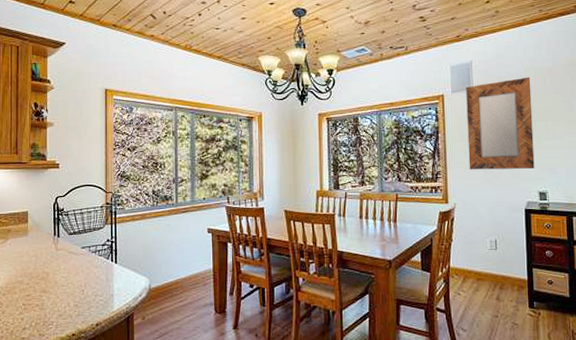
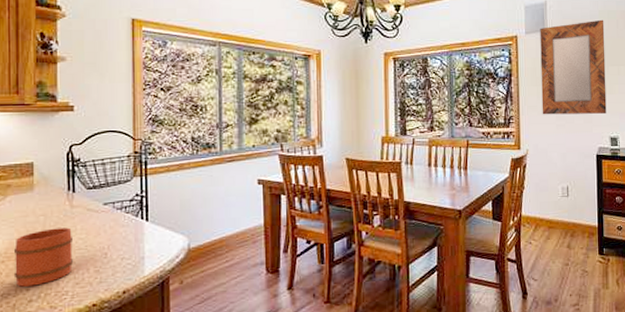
mug: none [12,267,57,316] -> present [13,227,73,287]

